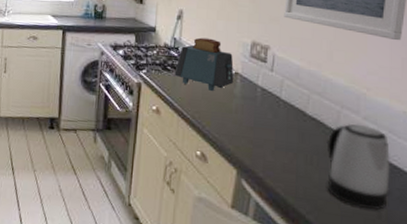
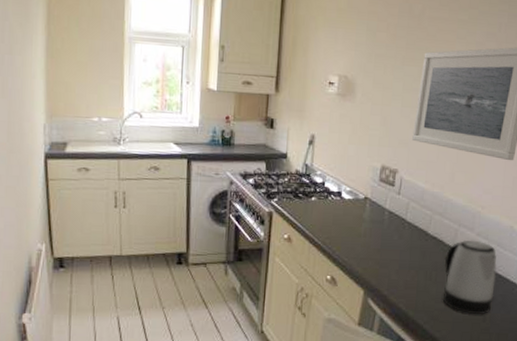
toaster: present [174,37,234,91] -> none [306,163,364,216]

